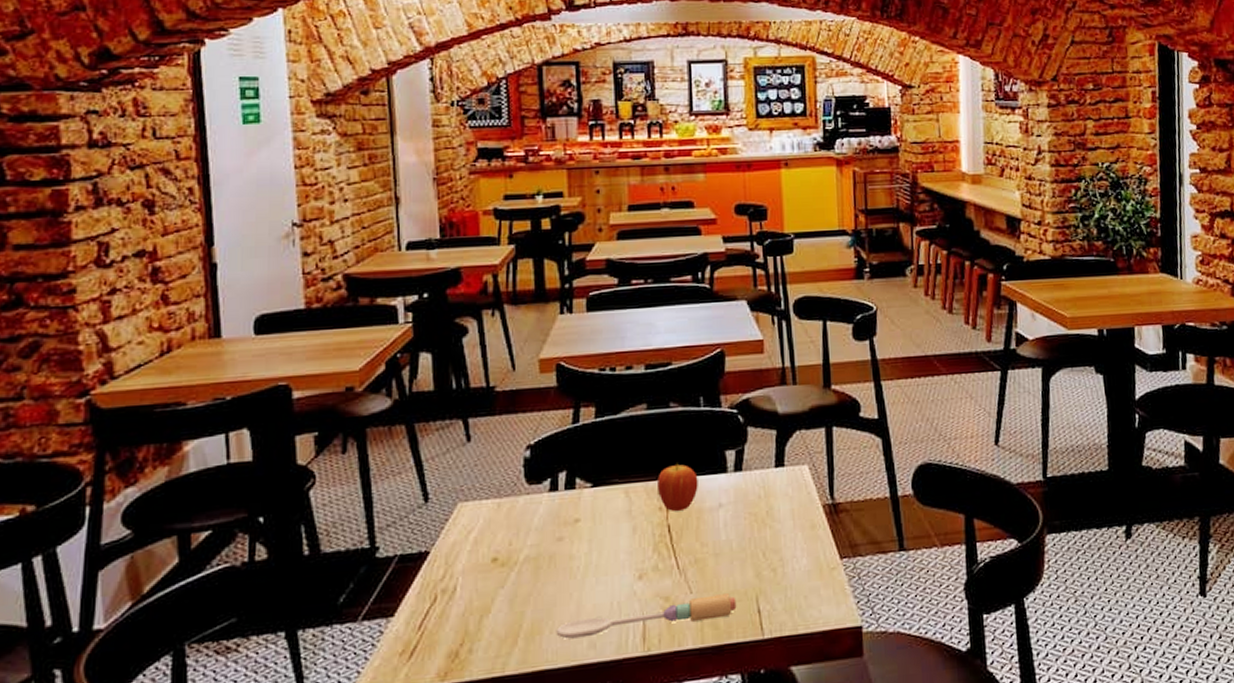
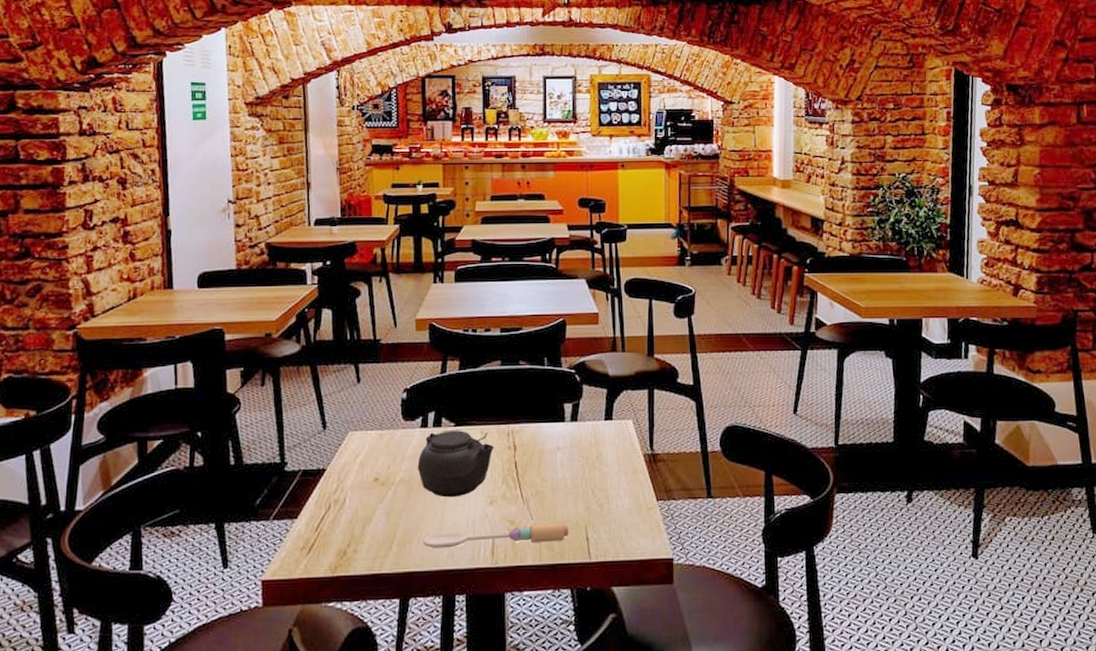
teapot: none [546,490,641,575] -> present [417,429,494,498]
fruit: present [658,463,698,511] -> none [508,411,541,450]

